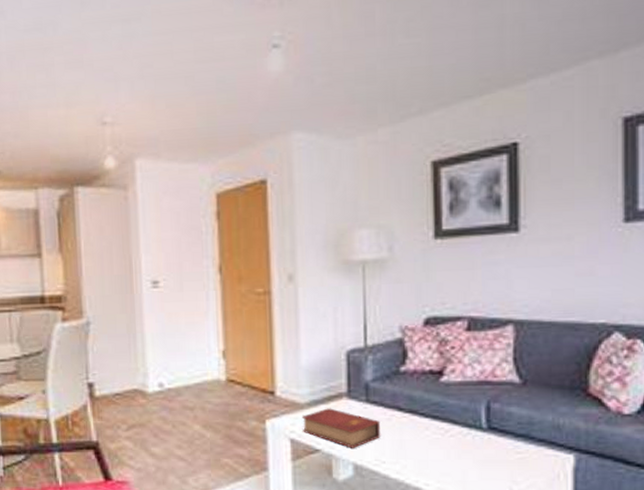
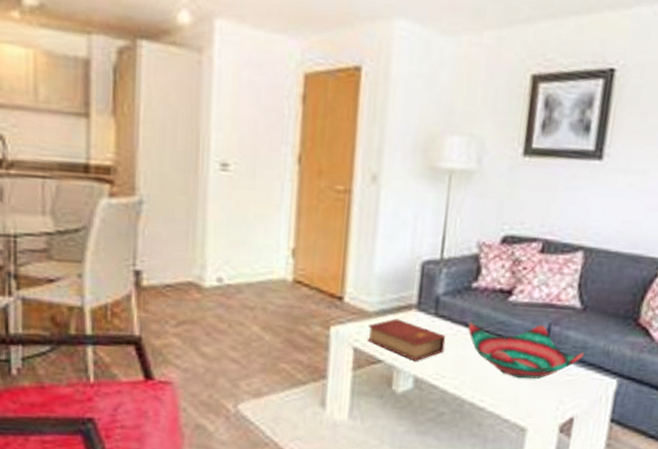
decorative bowl: none [402,403,532,460] -> present [468,322,585,379]

